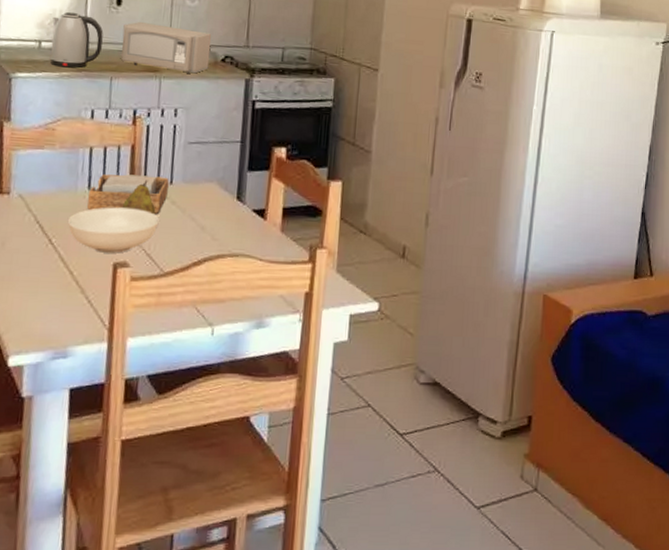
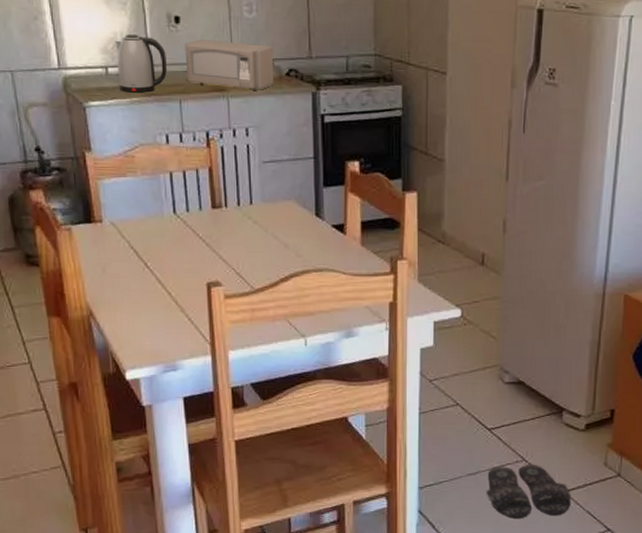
bowl: present [67,207,159,253] -> none [159,230,244,274]
napkin holder: present [87,174,170,214] -> none [175,197,250,235]
fruit: present [121,180,156,215] -> none [207,201,240,235]
slippers: none [394,476,485,538] -> present [486,465,571,518]

